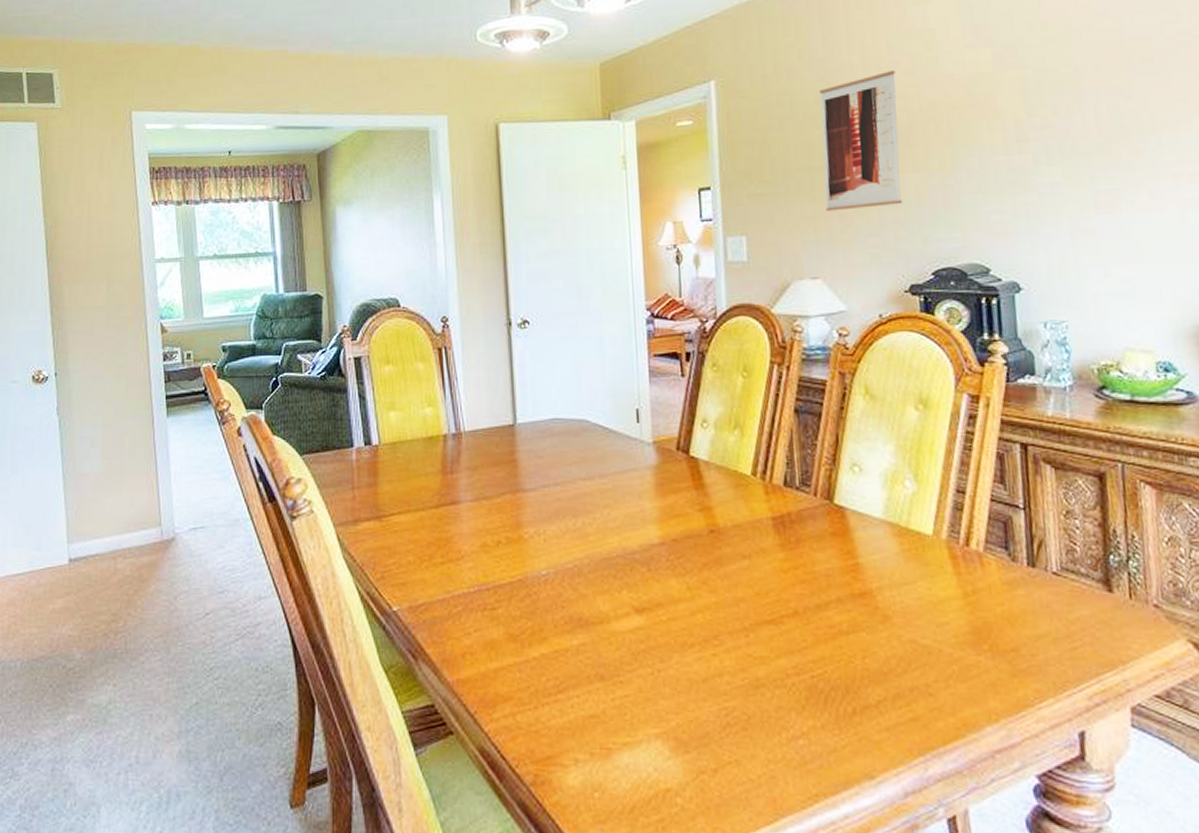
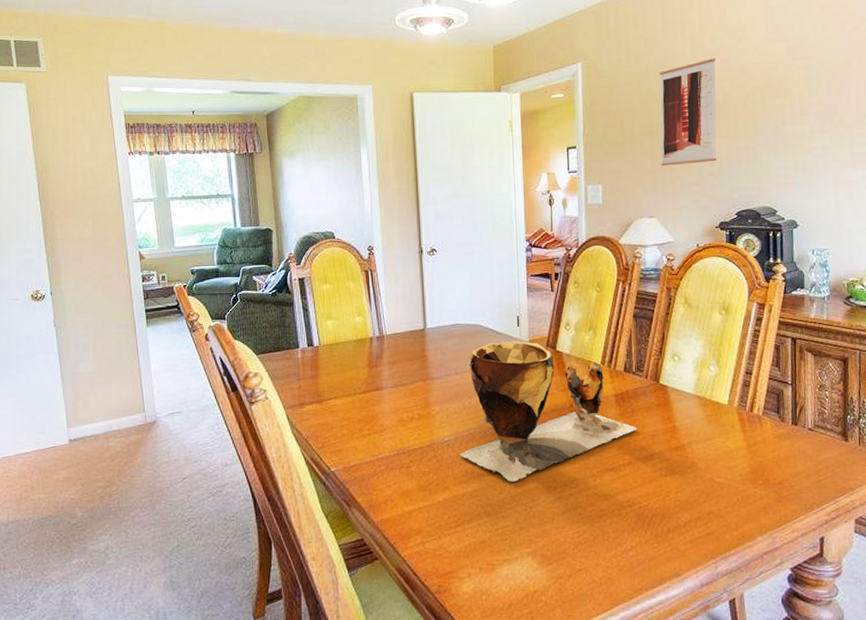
clay pot: none [561,442,806,634] -> present [459,341,638,482]

